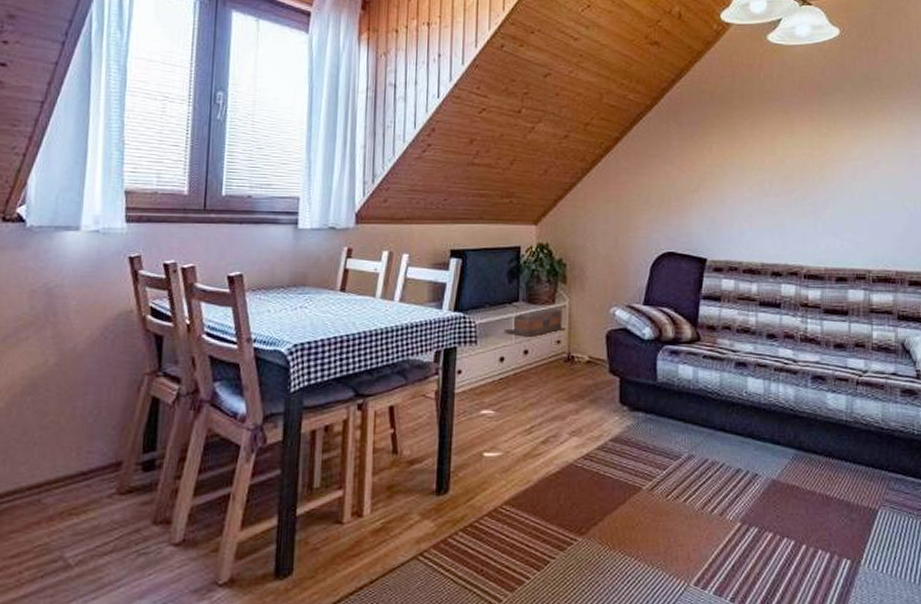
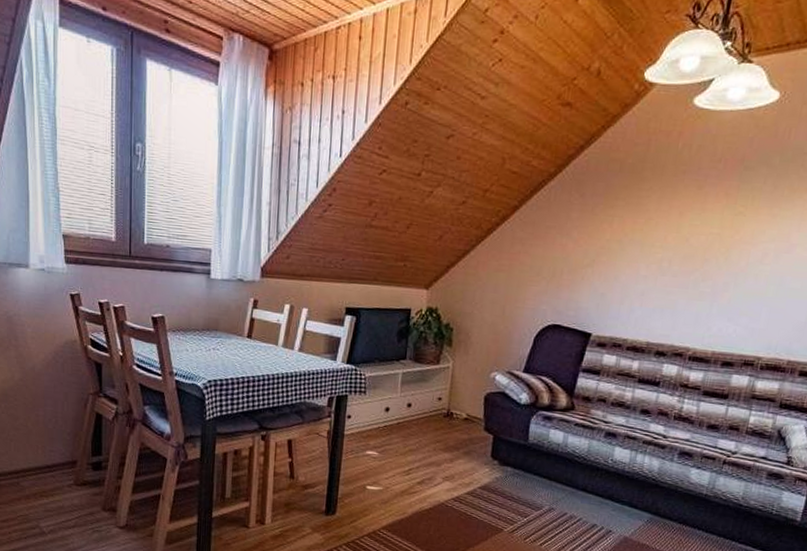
decorative box: present [504,307,562,337] -> none [391,366,446,392]

